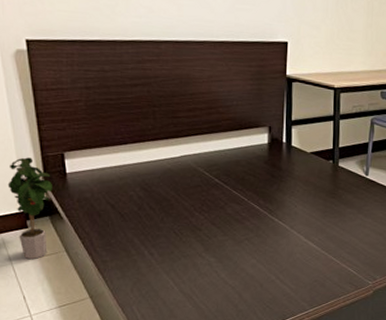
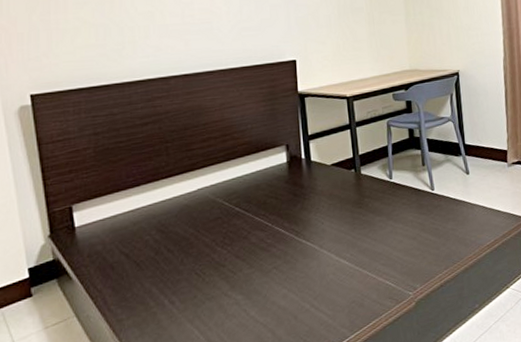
potted plant: present [7,157,52,260] -> none [9,216,60,334]

